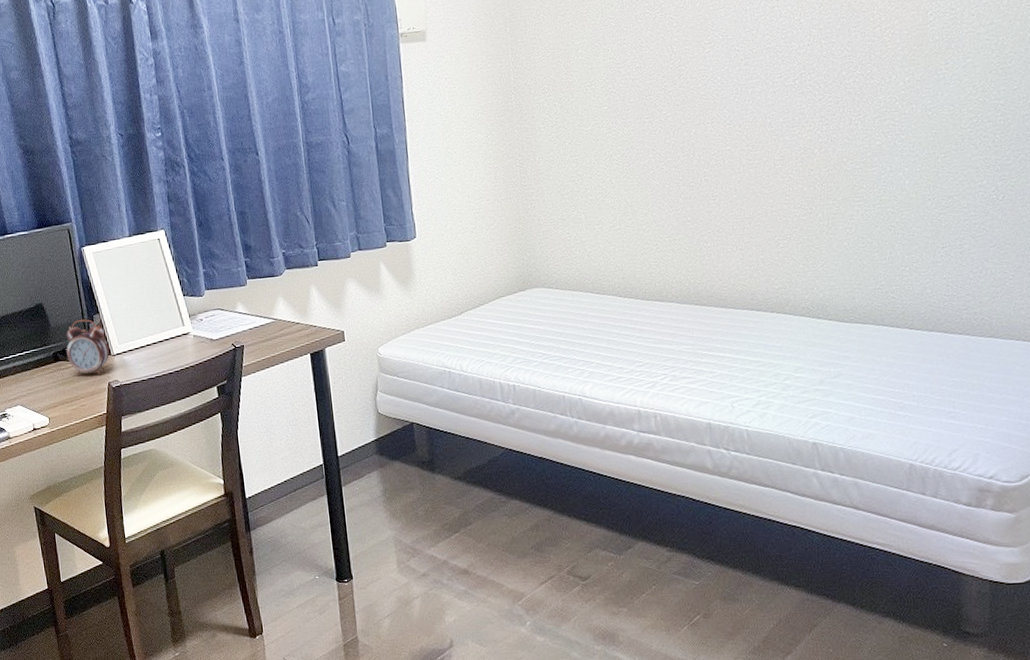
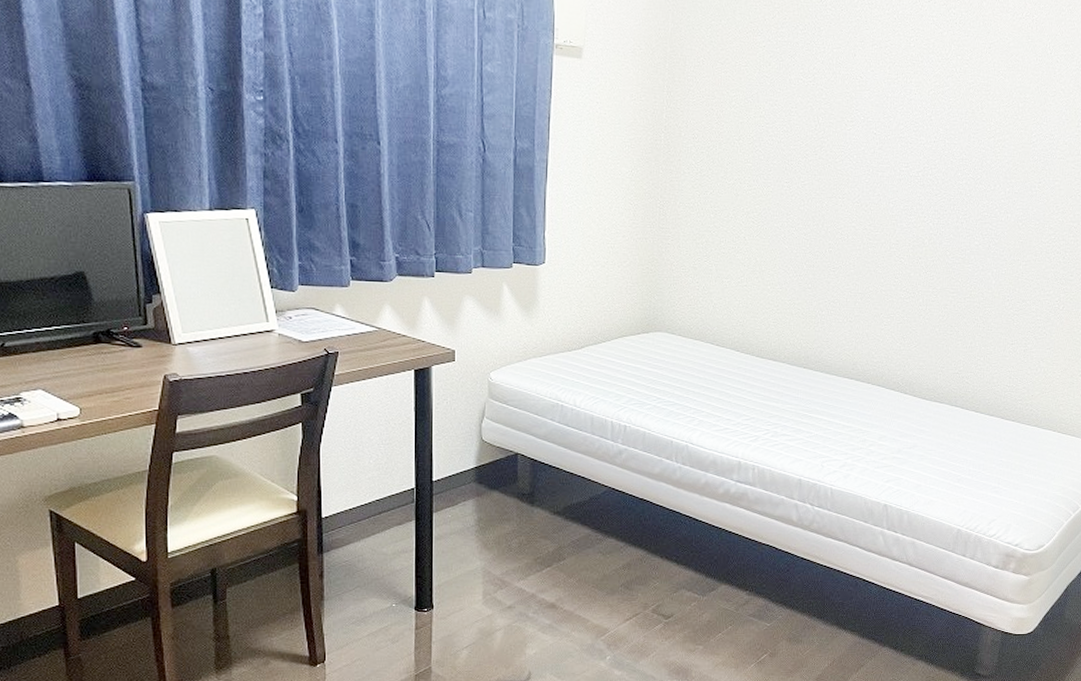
alarm clock: present [66,318,110,375] -> none [112,297,170,364]

